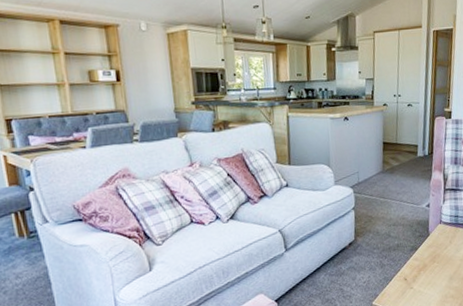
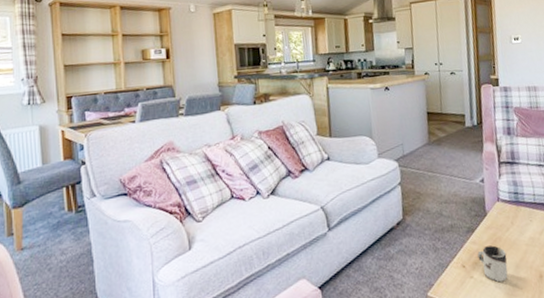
cup: none [418,261,443,292] -> present [477,245,508,283]

